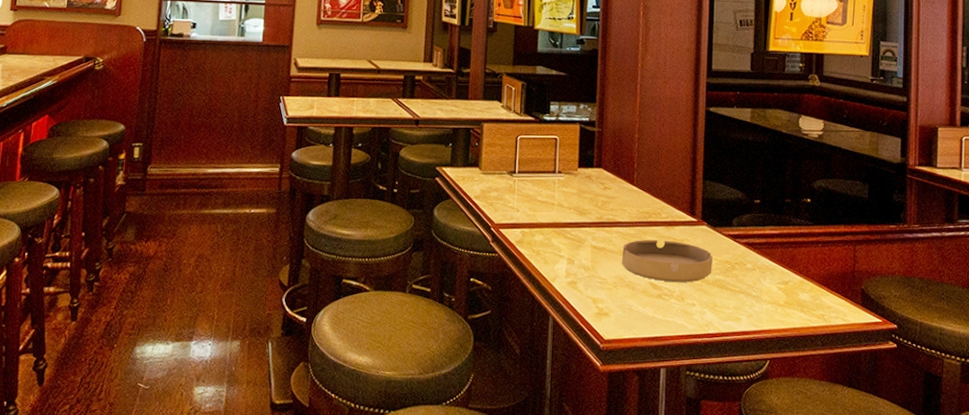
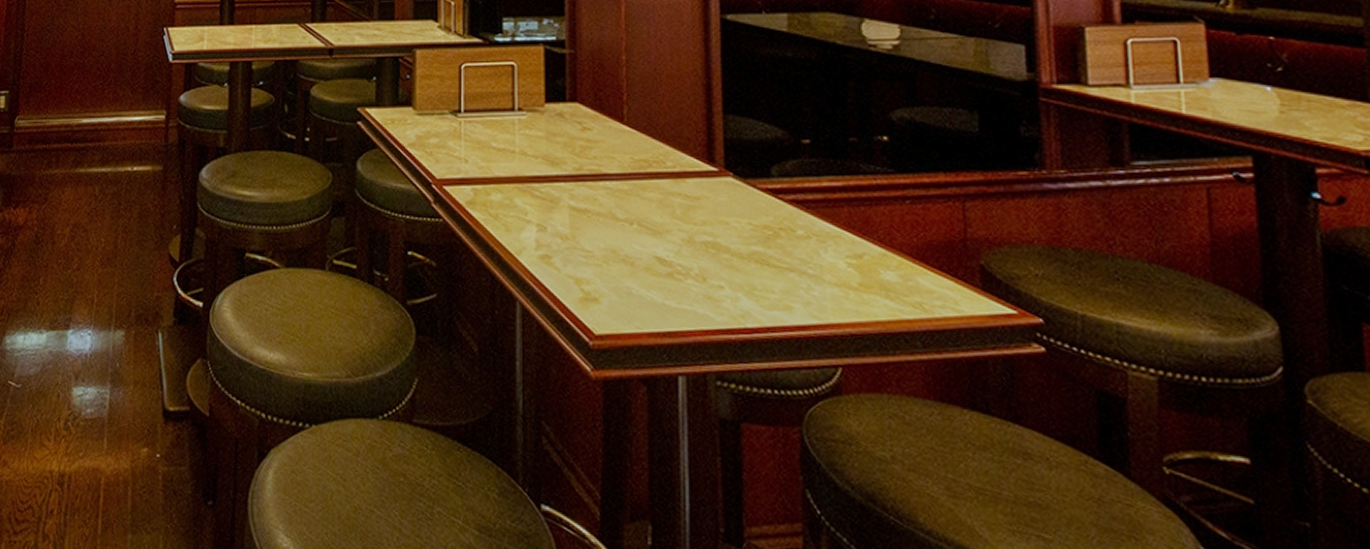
ashtray: present [622,239,713,282] -> none [613,197,745,256]

